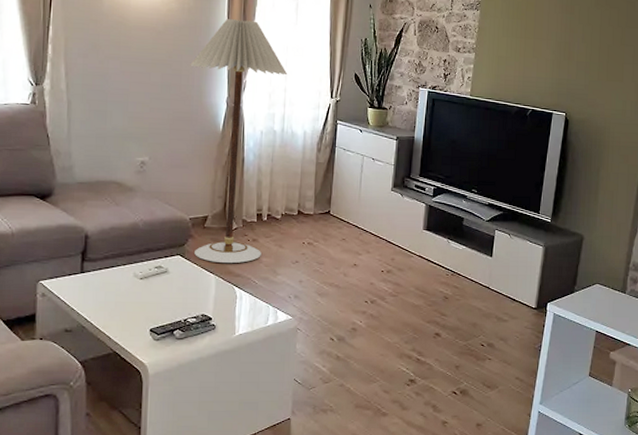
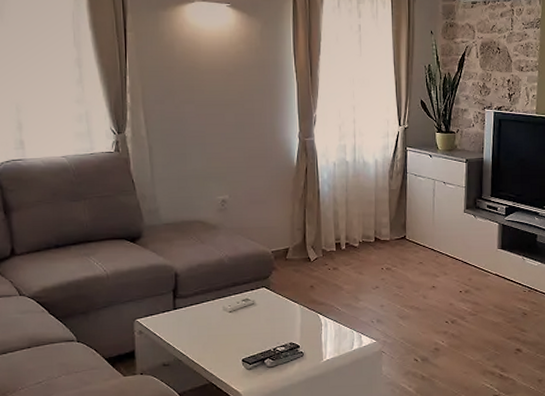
floor lamp: present [189,19,288,263] -> none [260,56,356,292]

